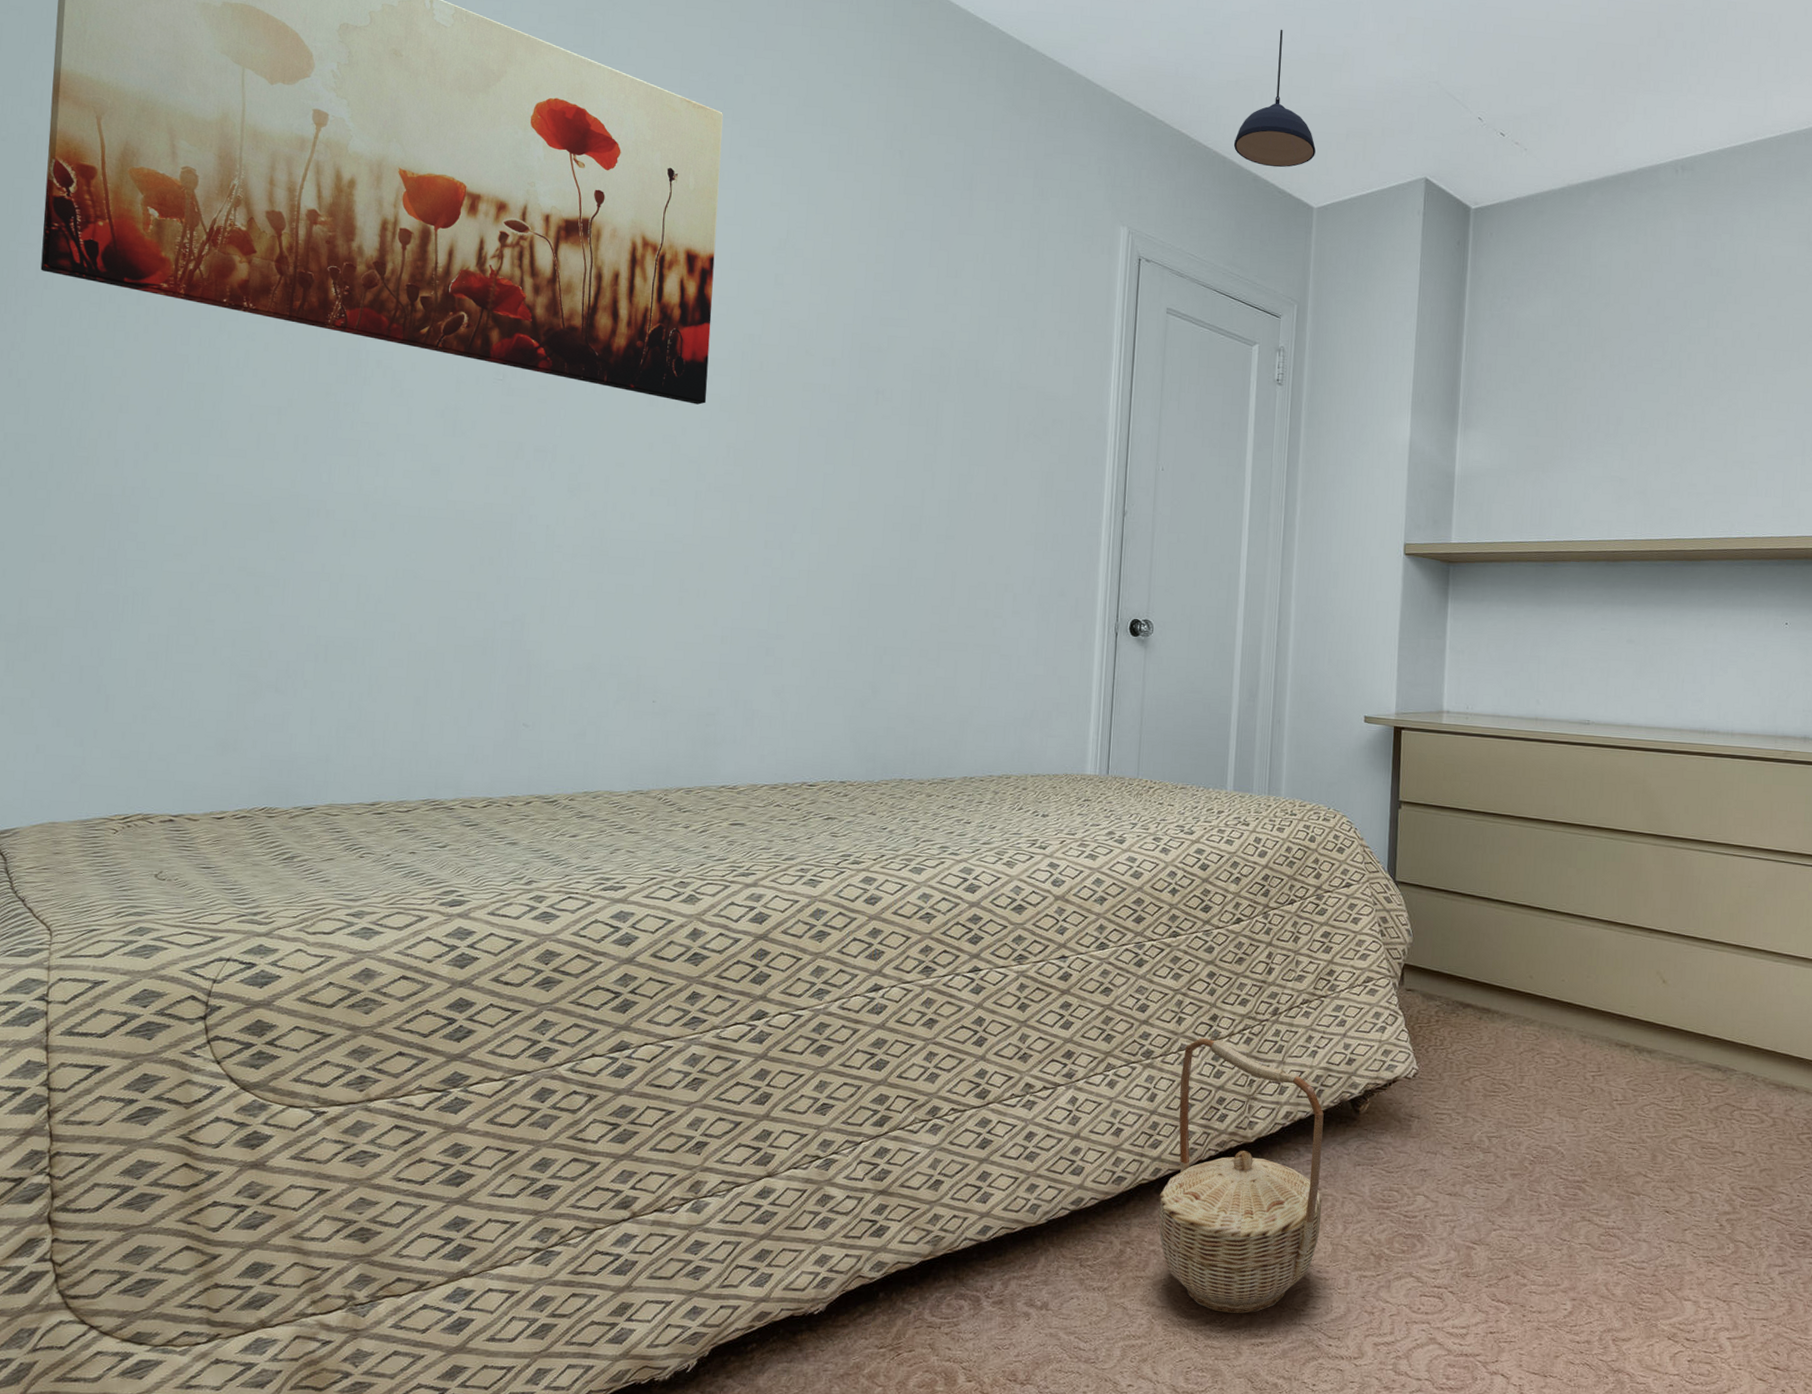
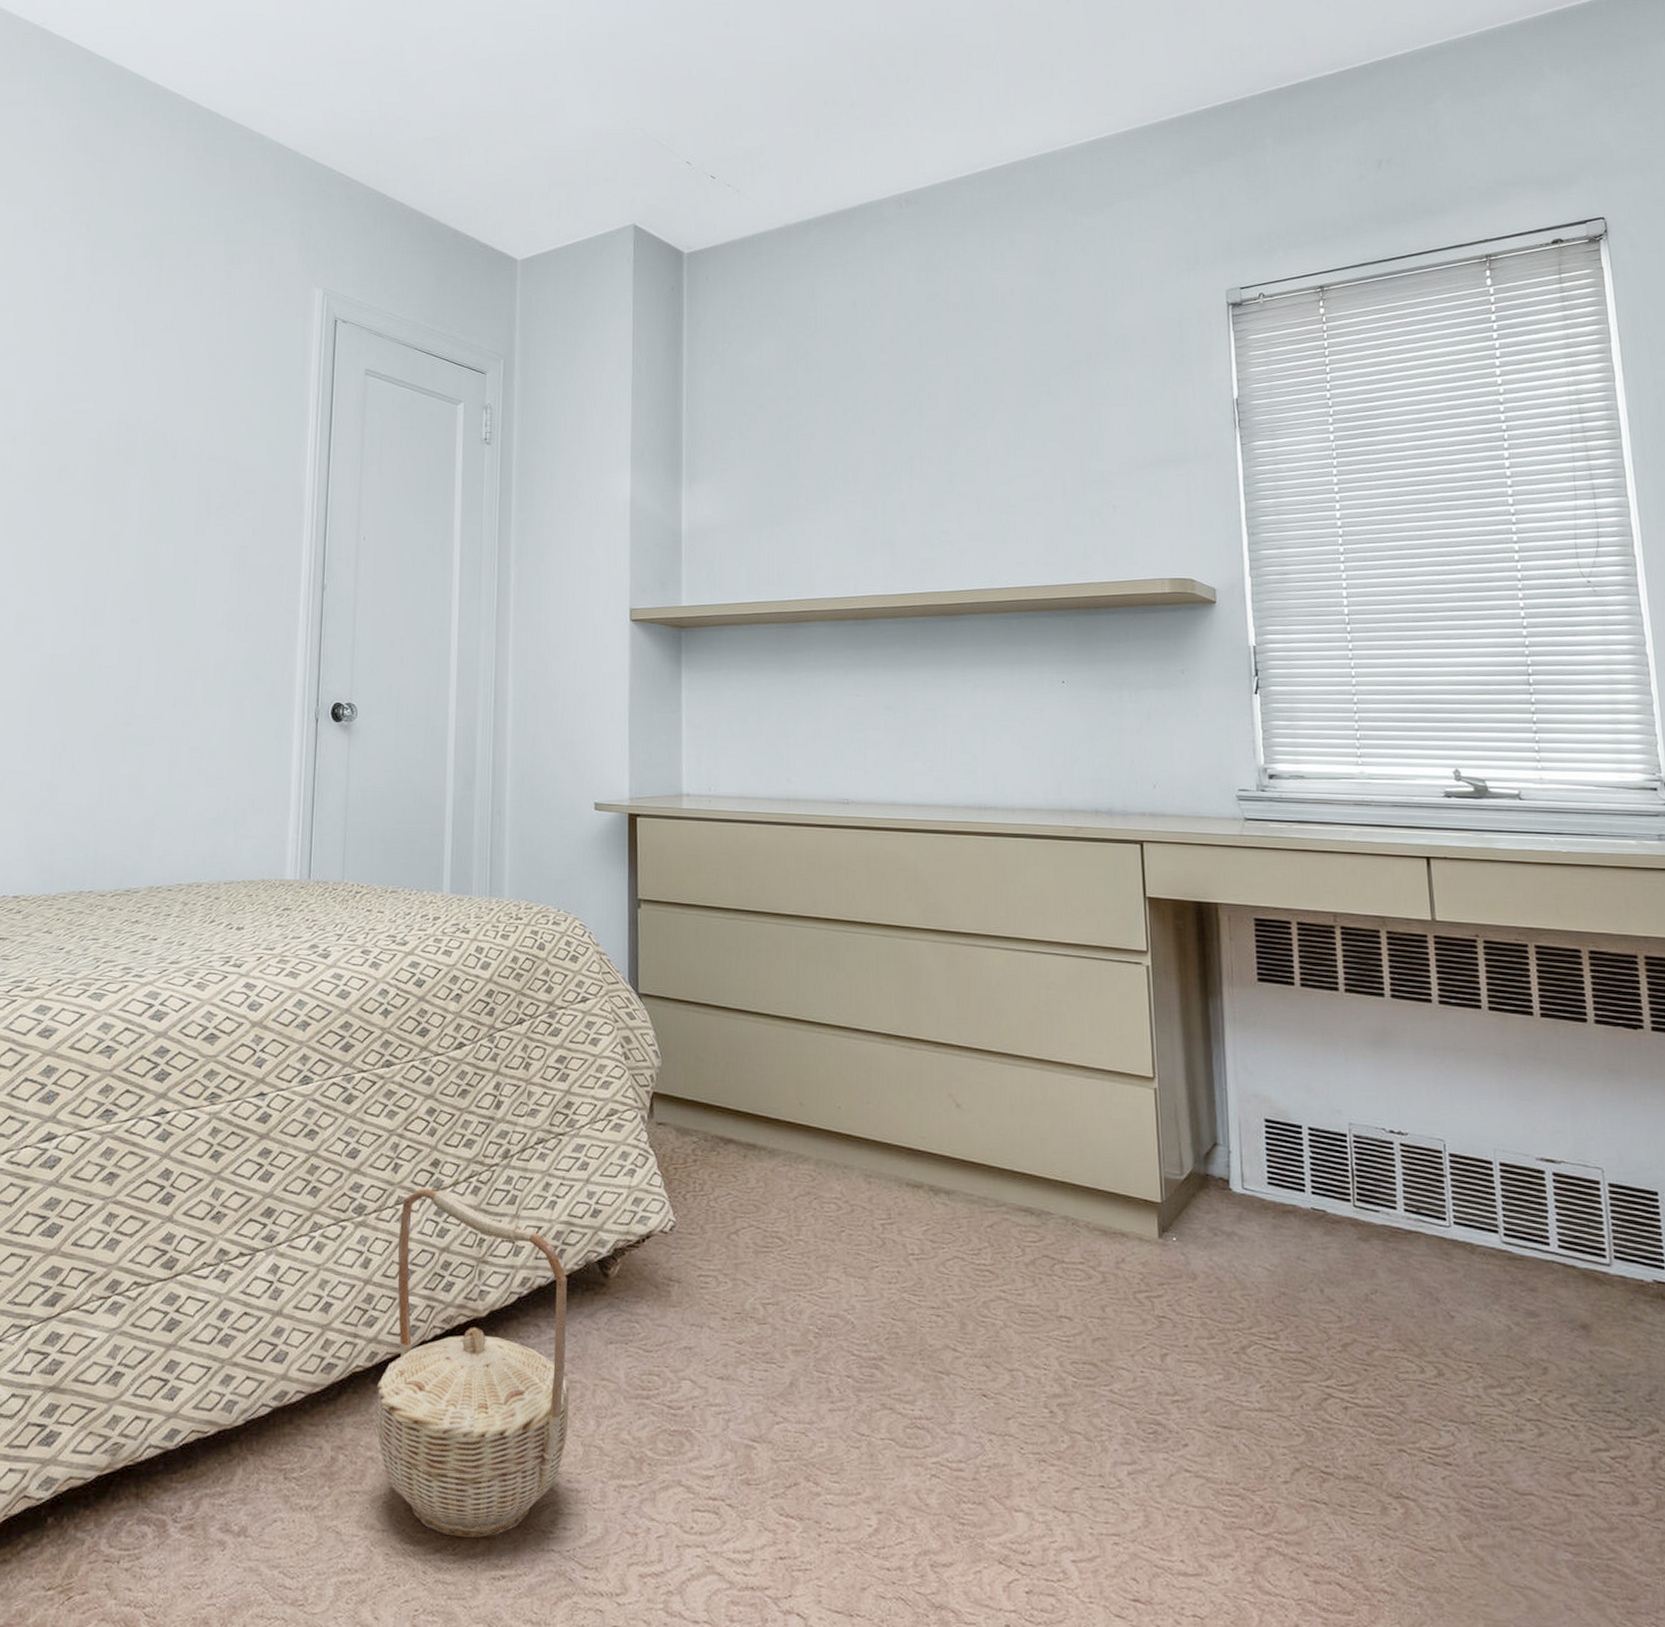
pendant light: present [1233,29,1316,168] -> none [431,85,517,221]

